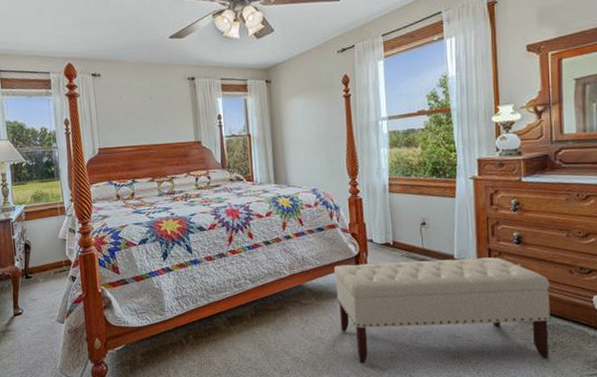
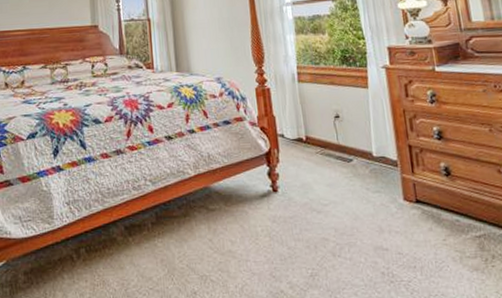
bench: present [333,257,551,363] -> none [242,154,489,283]

